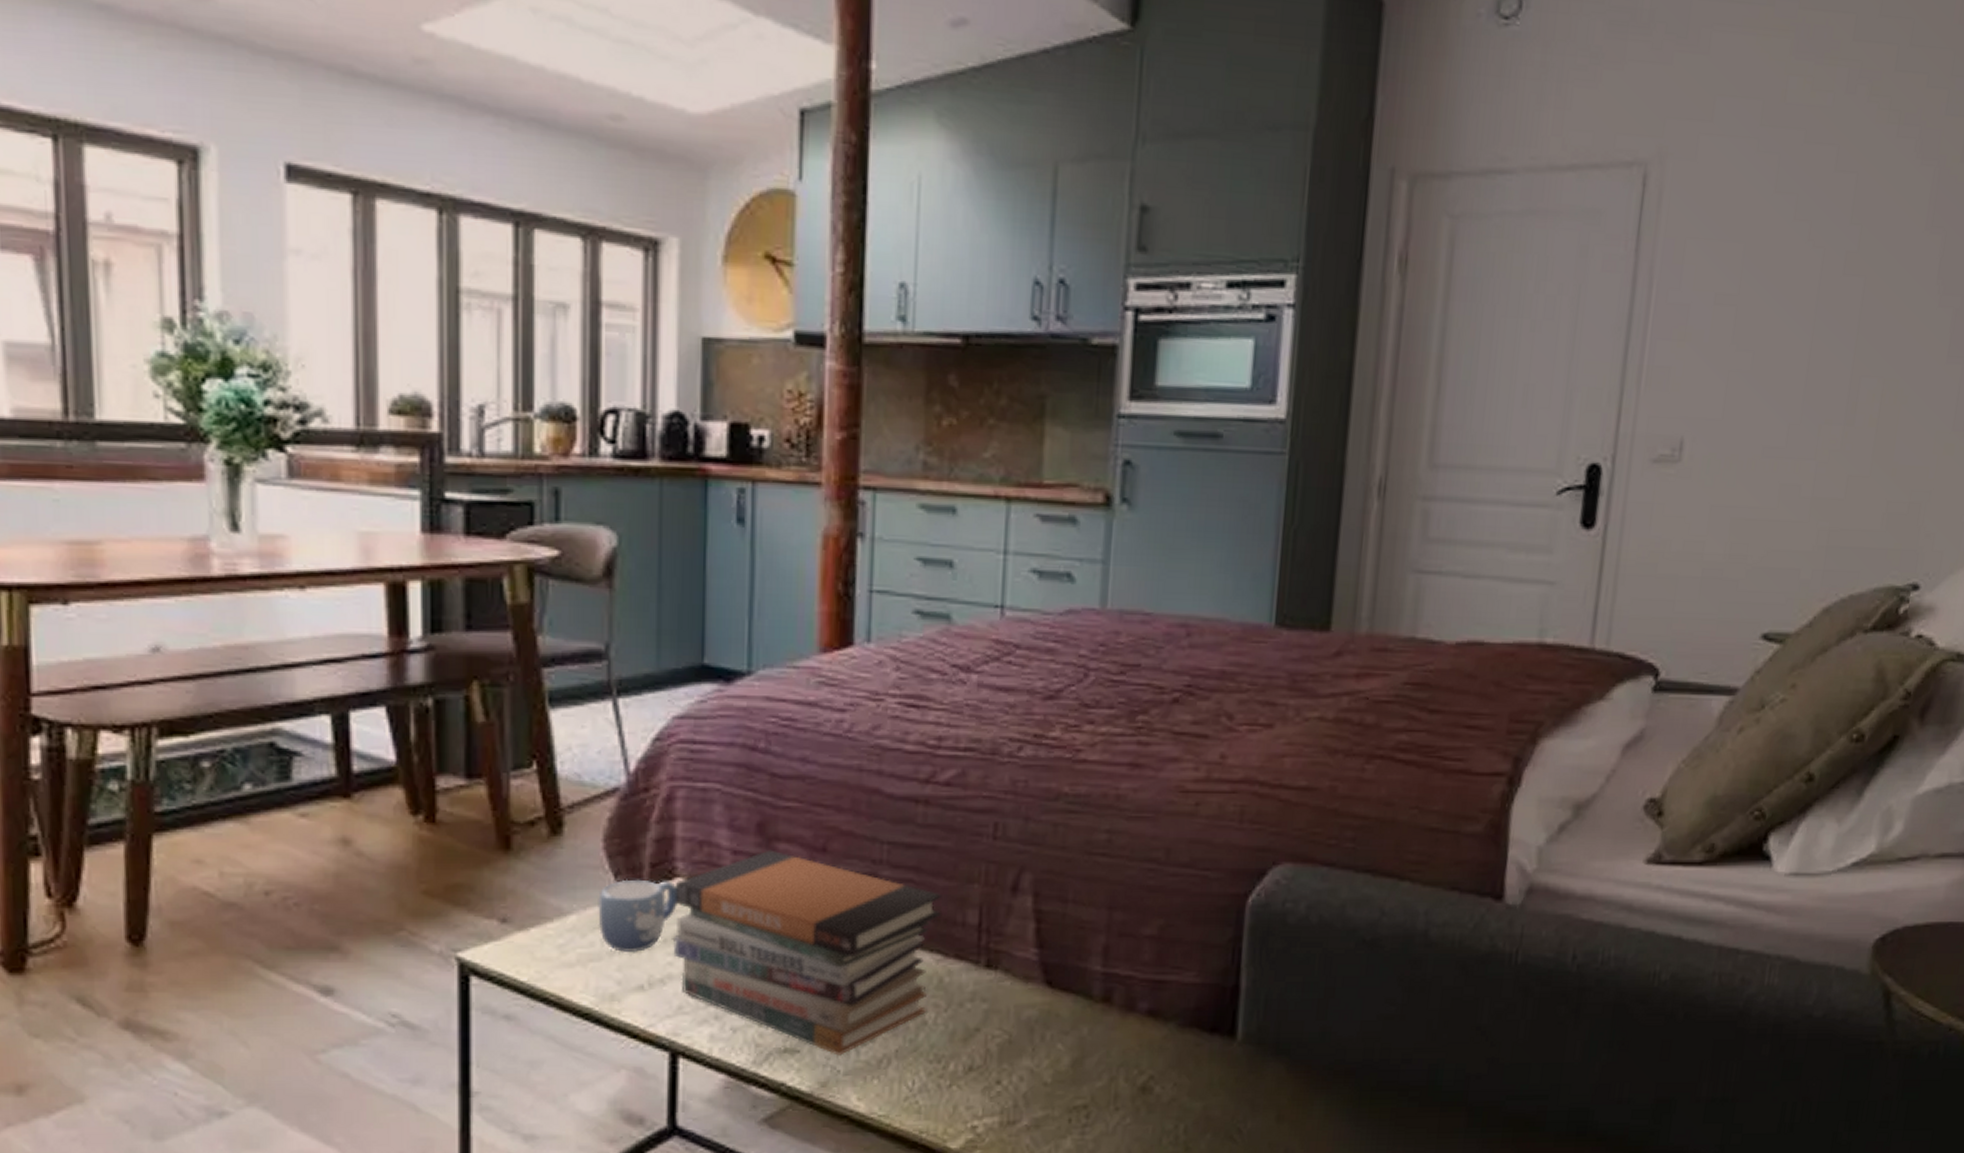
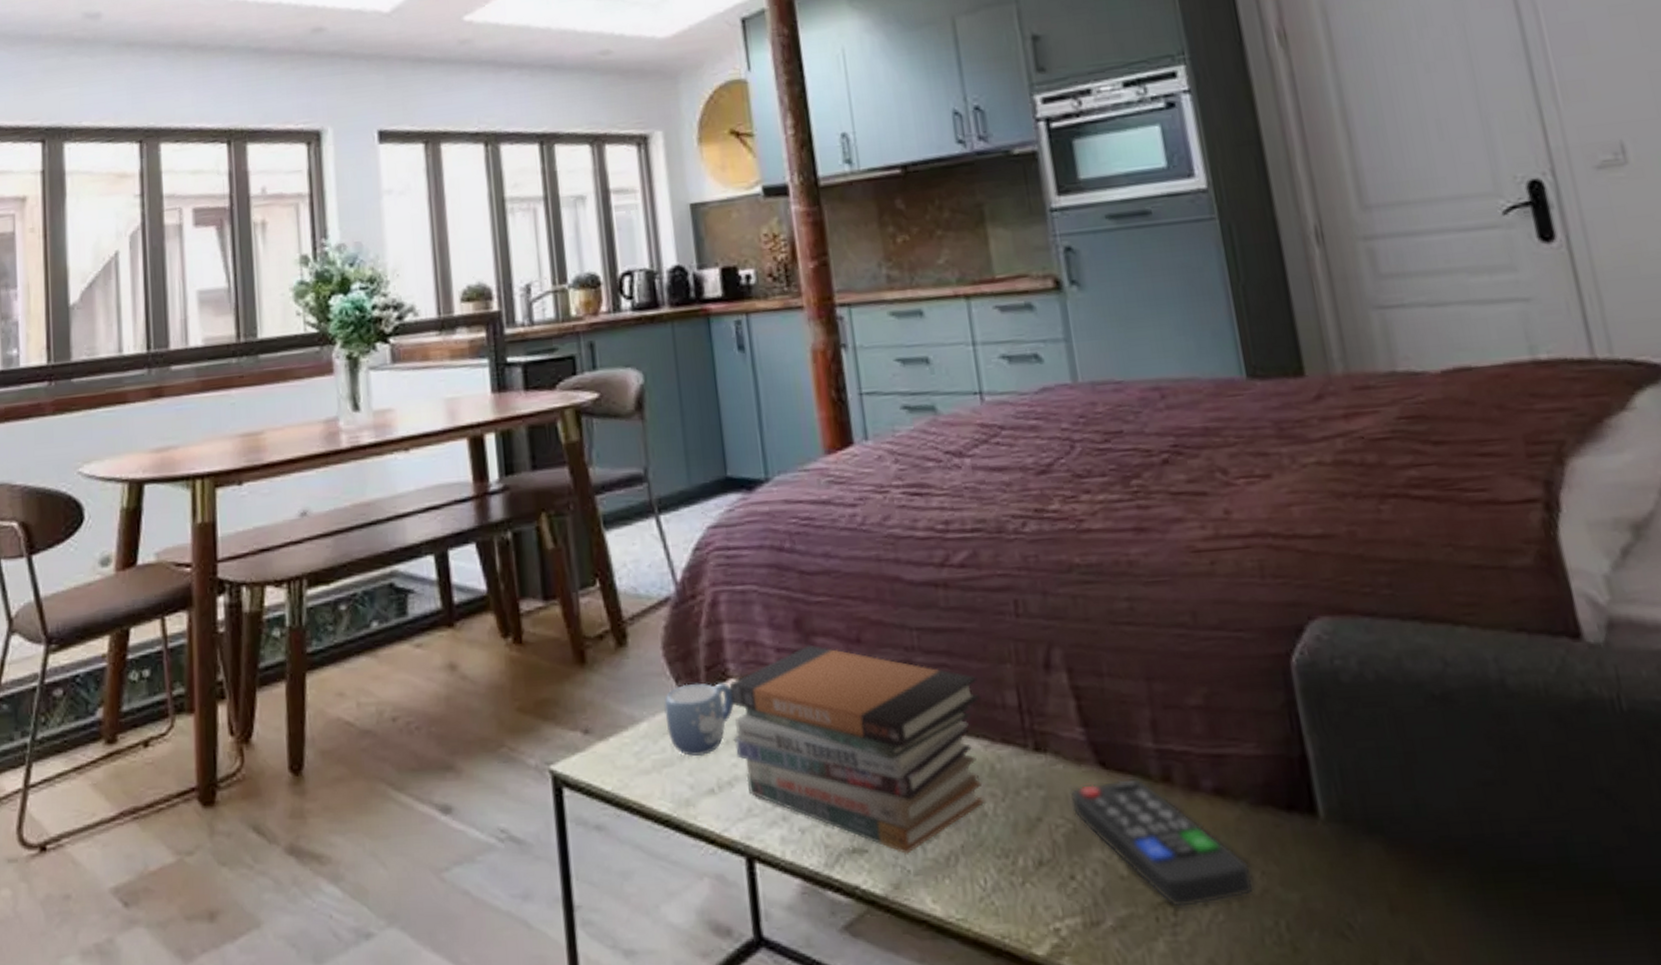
remote control: none [1011,997,1165,1112] -> present [1070,777,1255,909]

